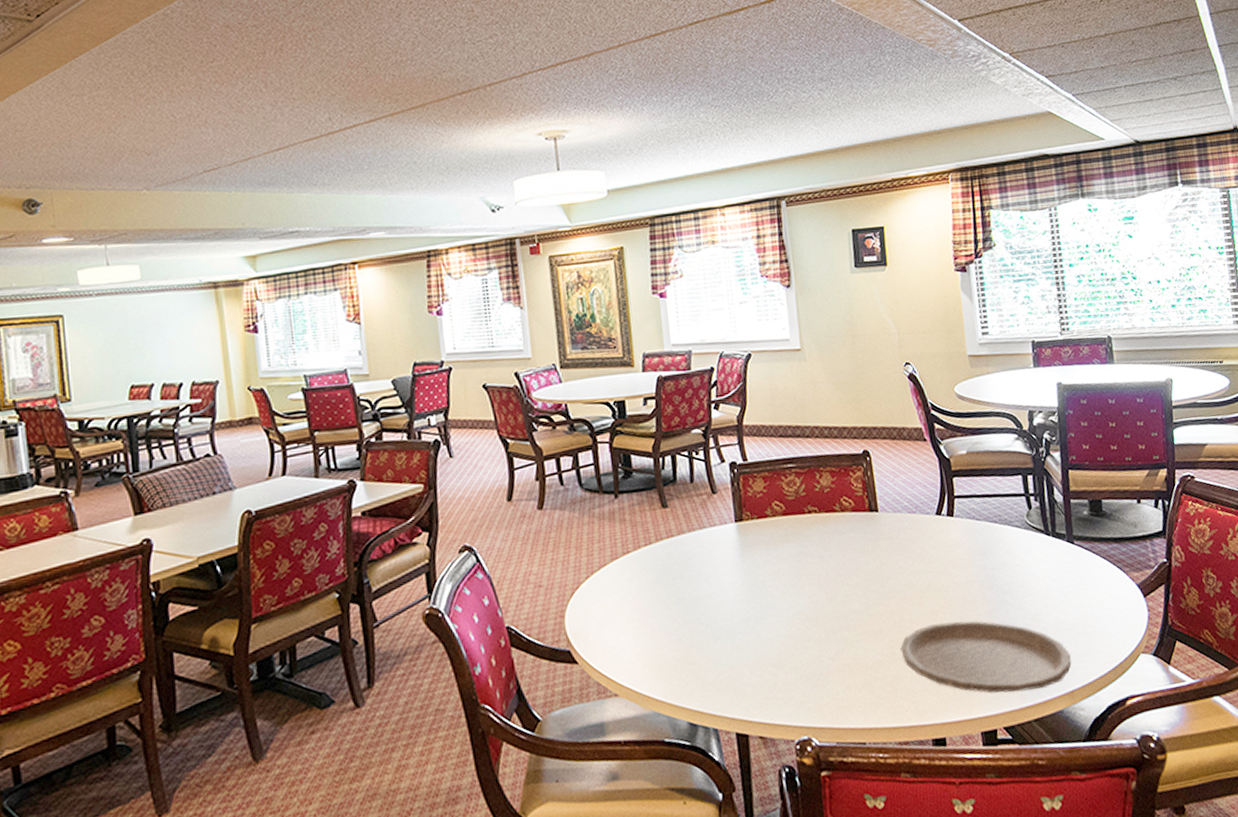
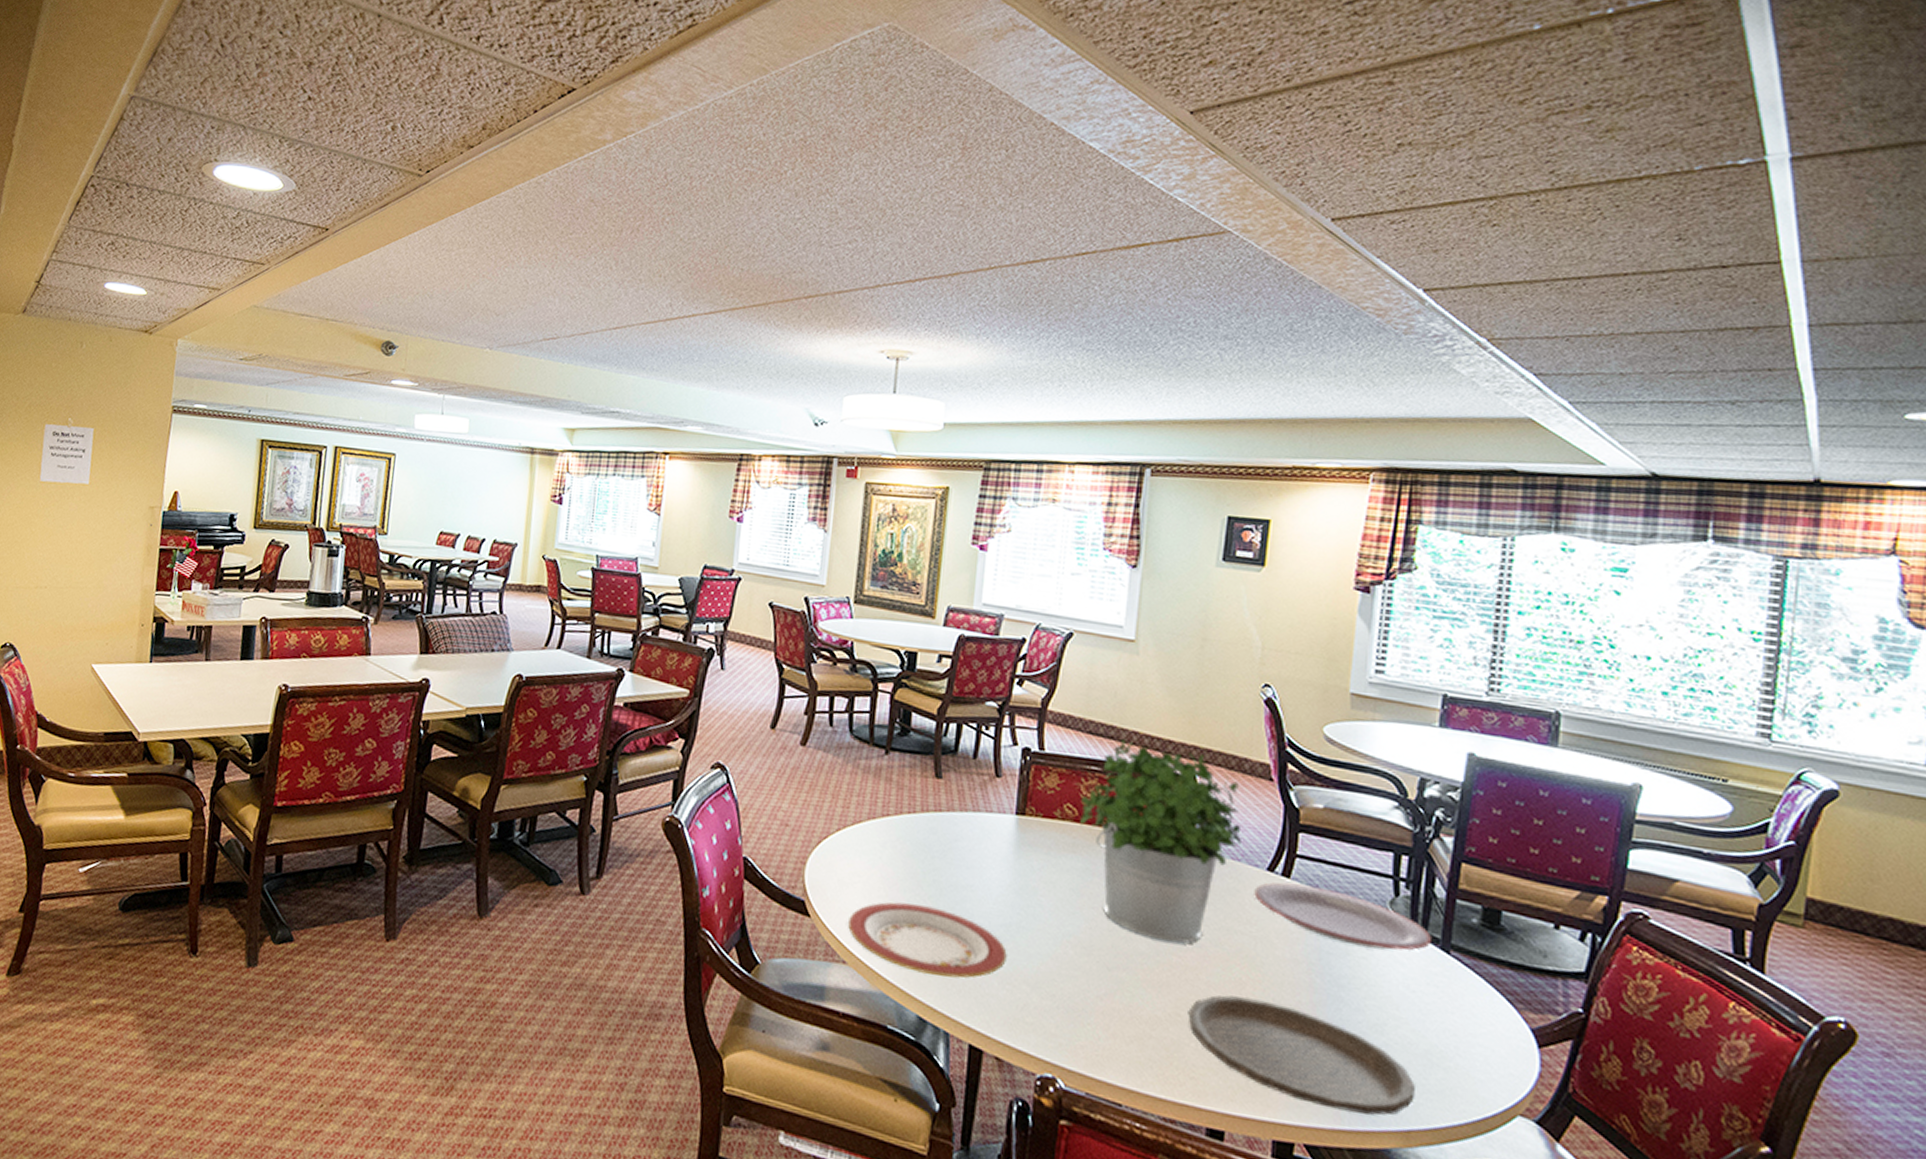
plate: none [612,622,752,684] -> present [848,902,1007,978]
potted plant: none [784,432,913,597] -> present [1080,738,1242,943]
plate: none [930,517,1061,557] -> present [1254,882,1433,950]

